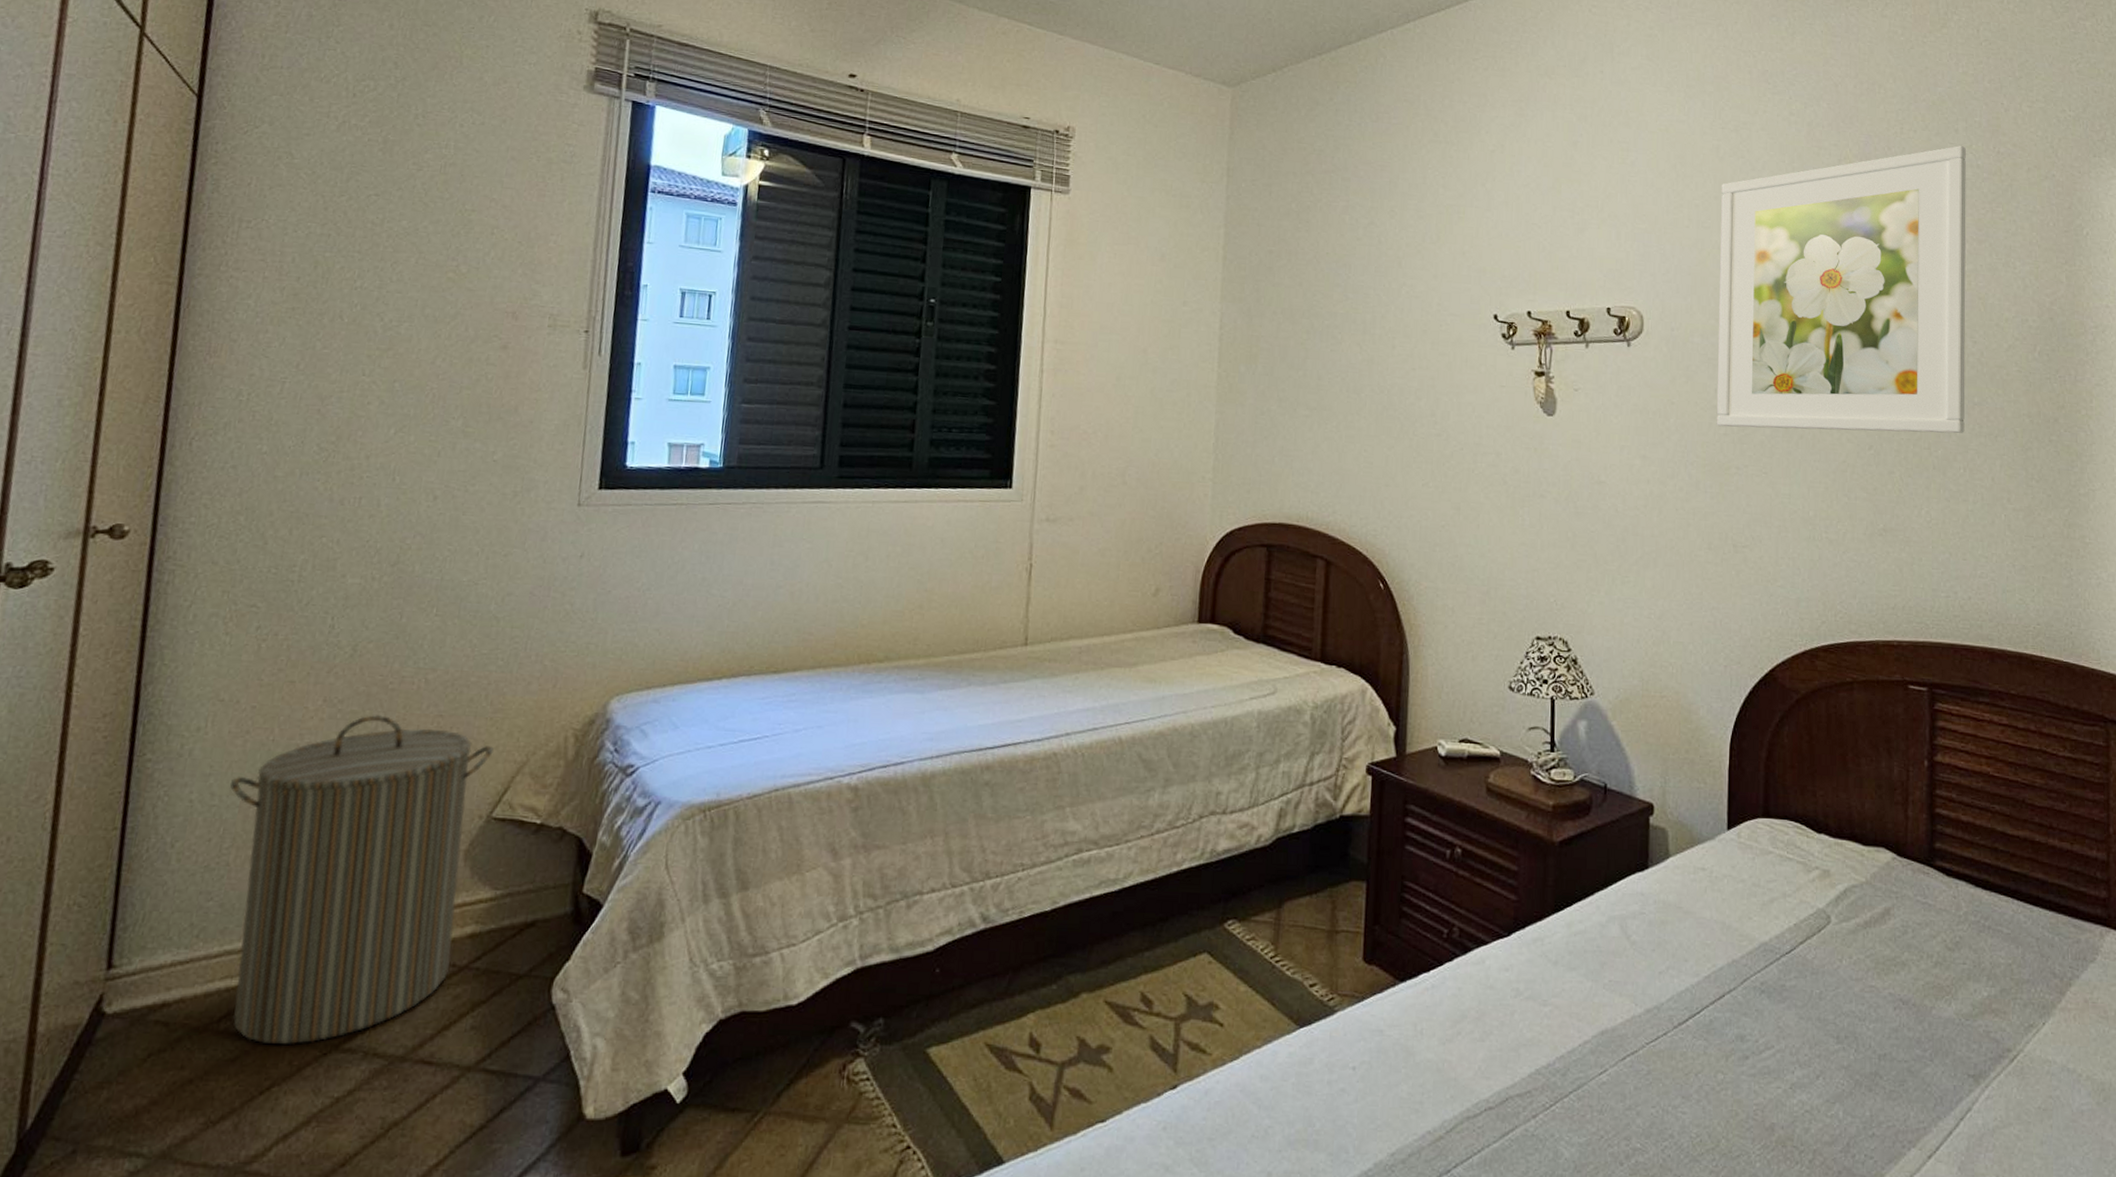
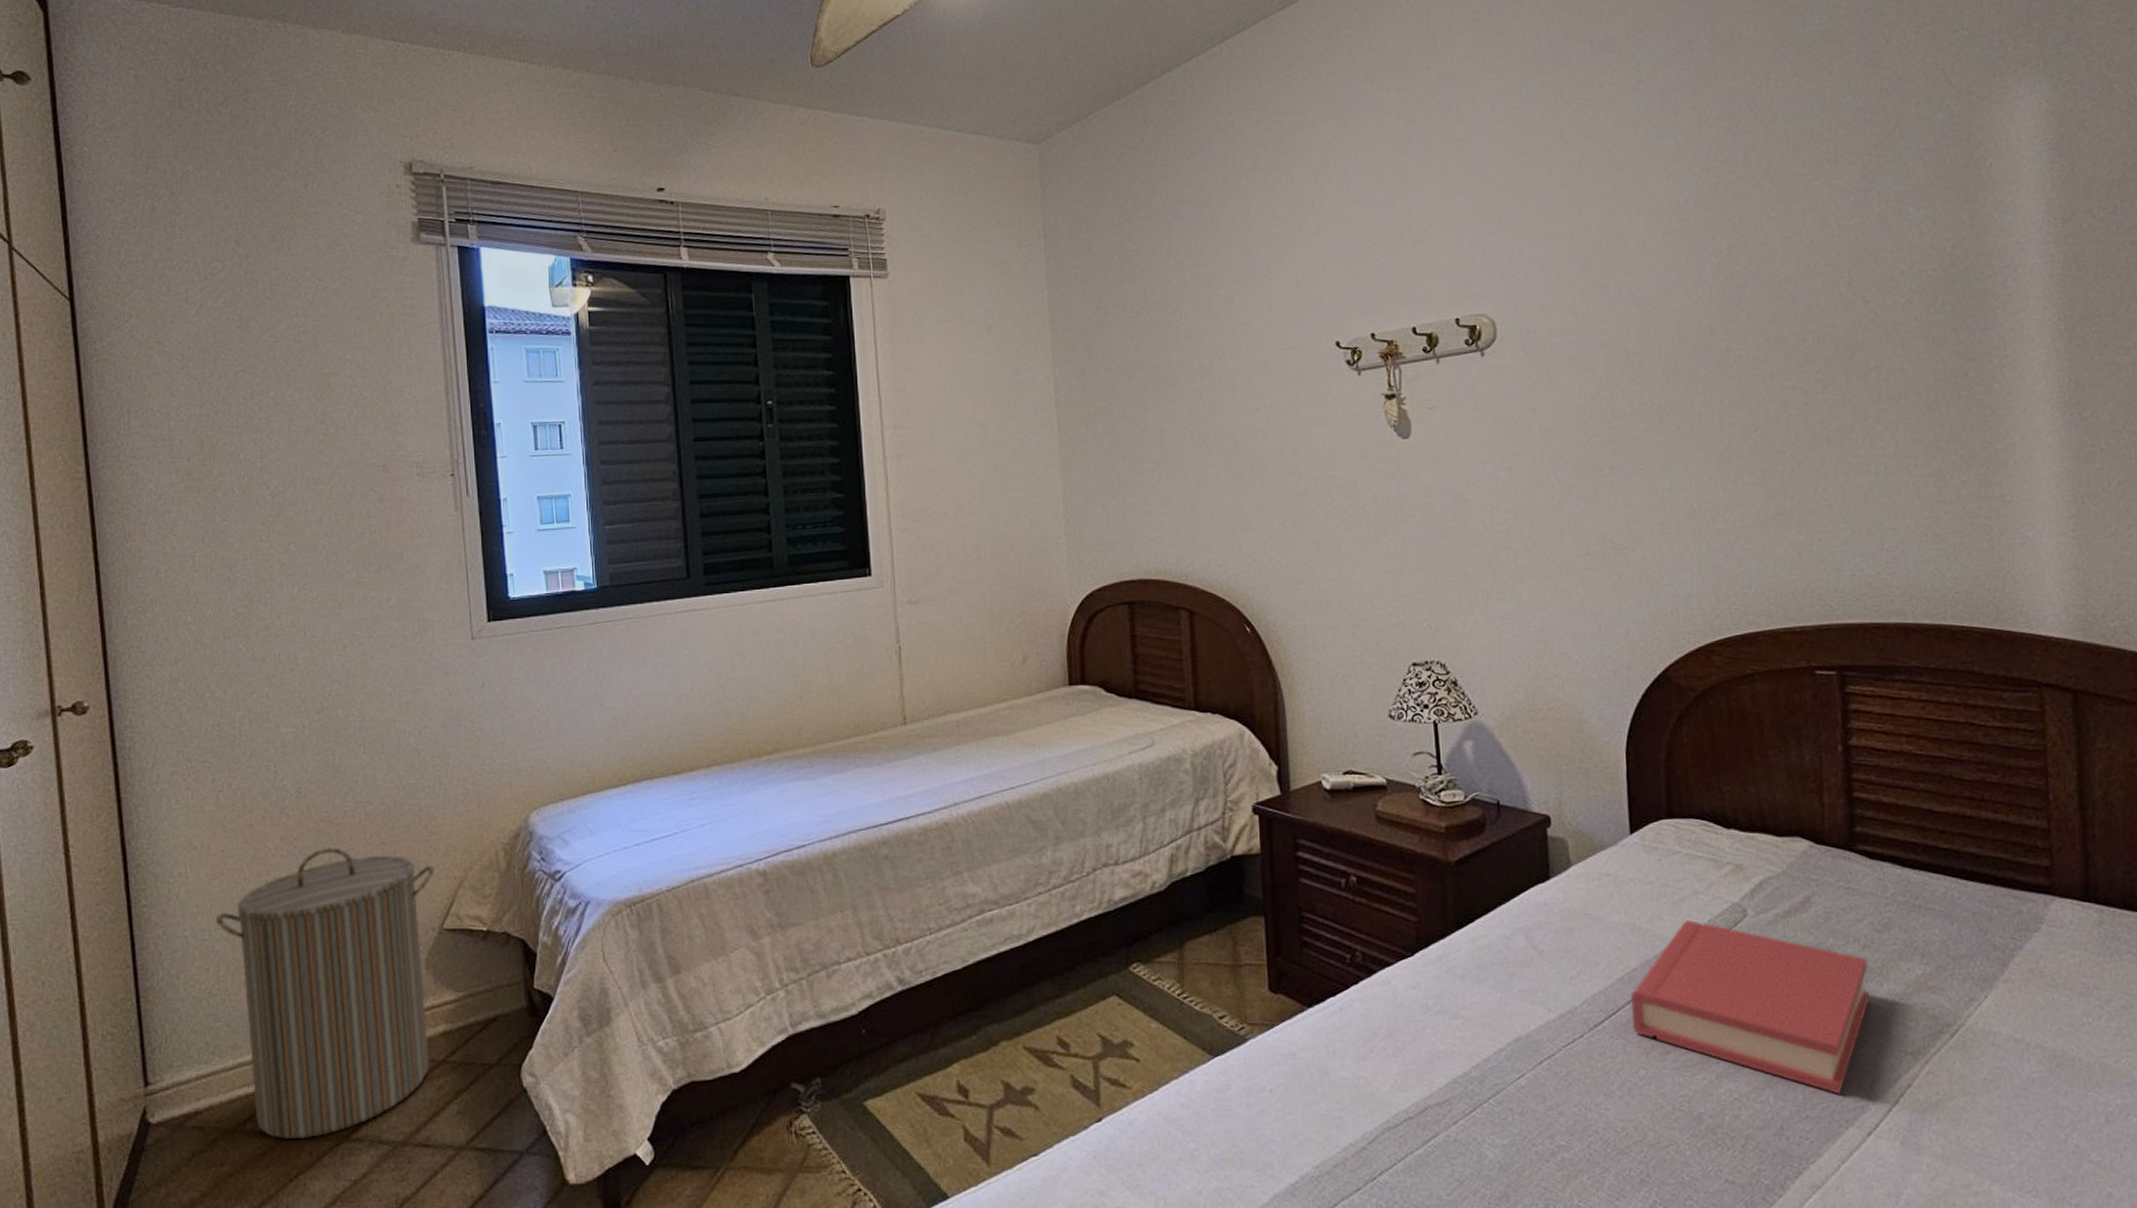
hardback book: none [1715,921,1939,1113] -> present [1631,919,1870,1094]
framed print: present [1717,145,1966,434] -> none [1569,88,1861,427]

